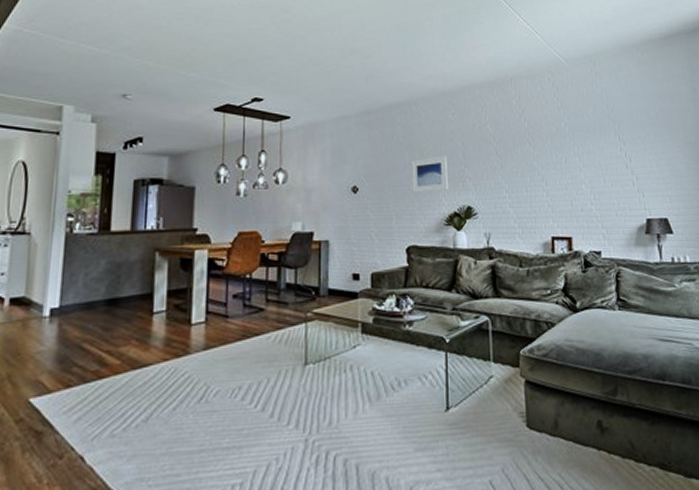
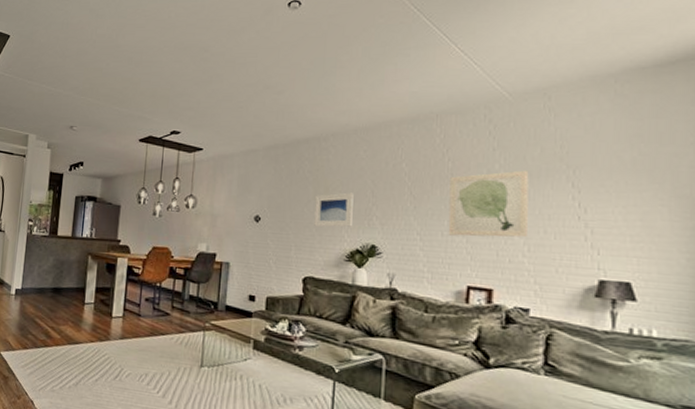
wall art: none [527,127,592,191] -> present [448,170,529,238]

